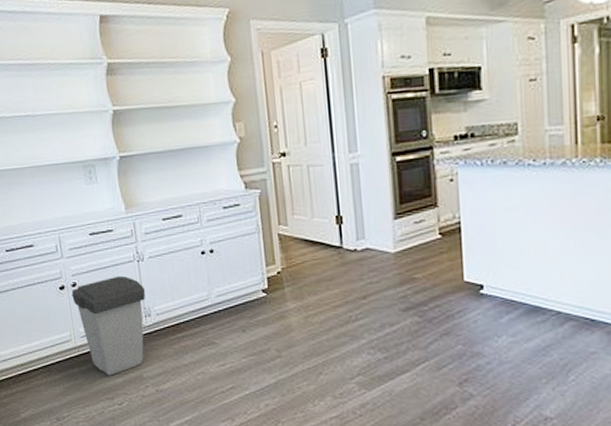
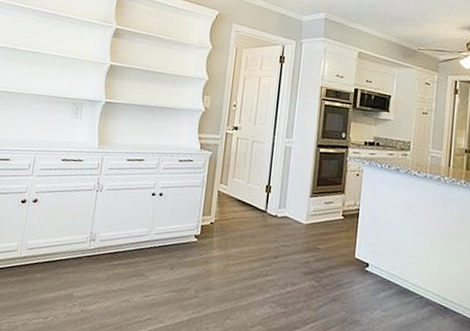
trash can: present [71,275,146,376] -> none [30,200,97,290]

